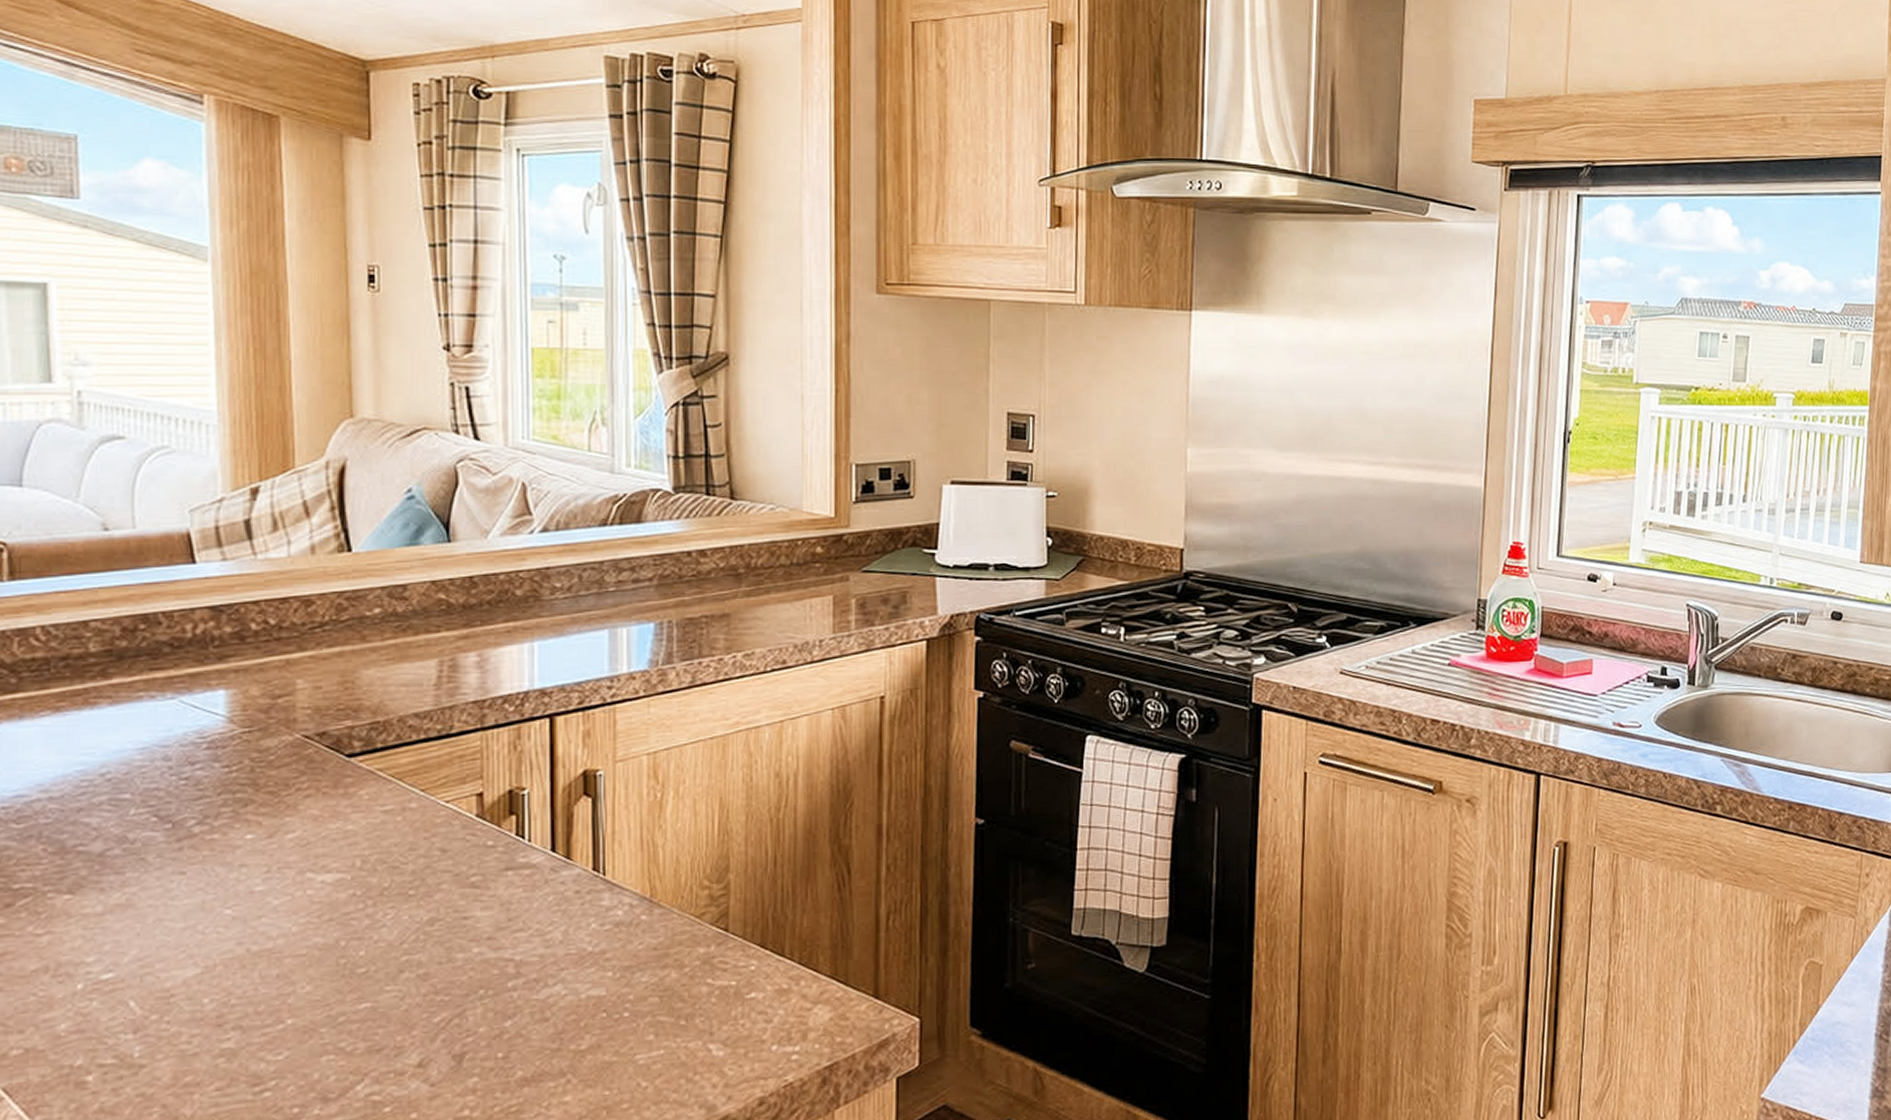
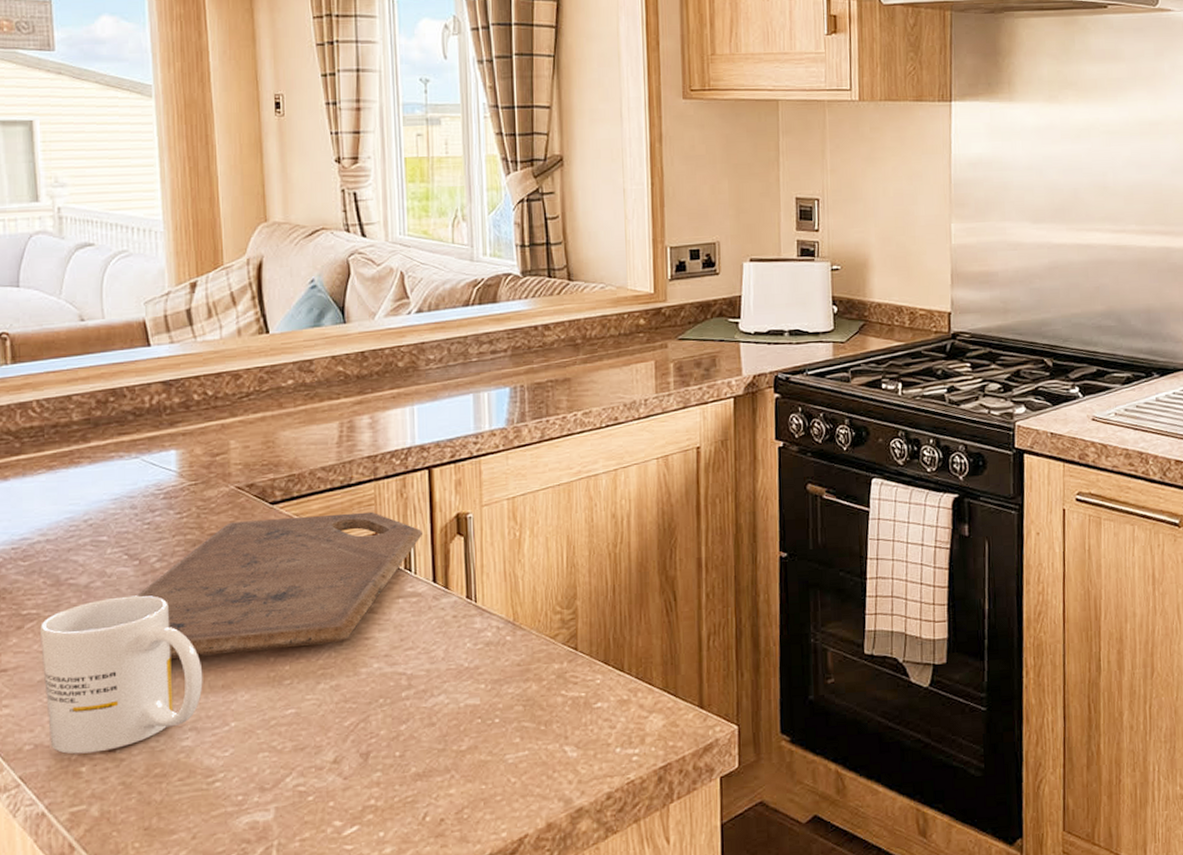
mug: none [35,865,252,1060] -> present [39,595,203,755]
cutting board: none [166,767,541,943] -> present [135,511,424,659]

